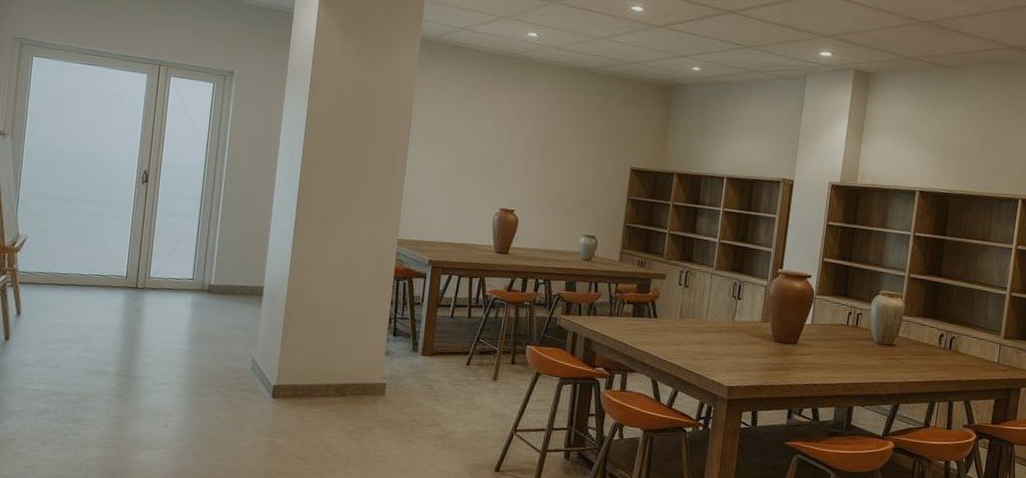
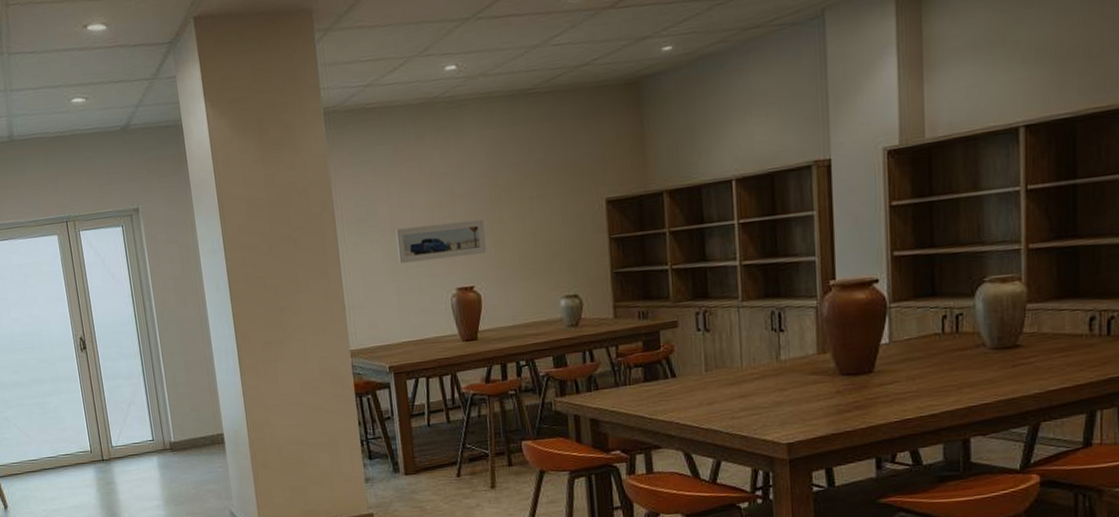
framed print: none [457,149,534,187] -> present [395,219,487,263]

